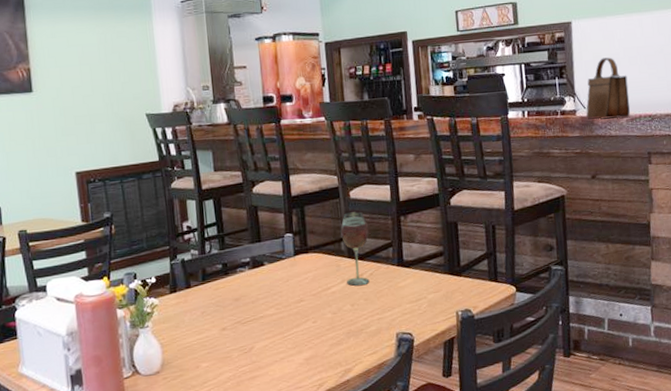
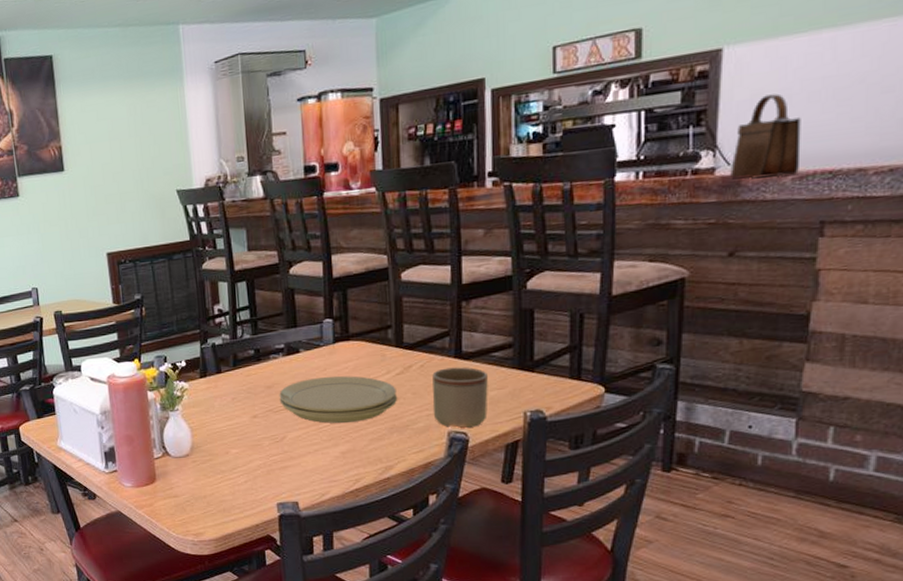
plate: none [246,285,353,332] -> present [279,375,398,423]
wineglass: present [340,211,370,286] -> none [388,295,421,378]
mug: none [380,274,428,329] -> present [432,367,488,428]

